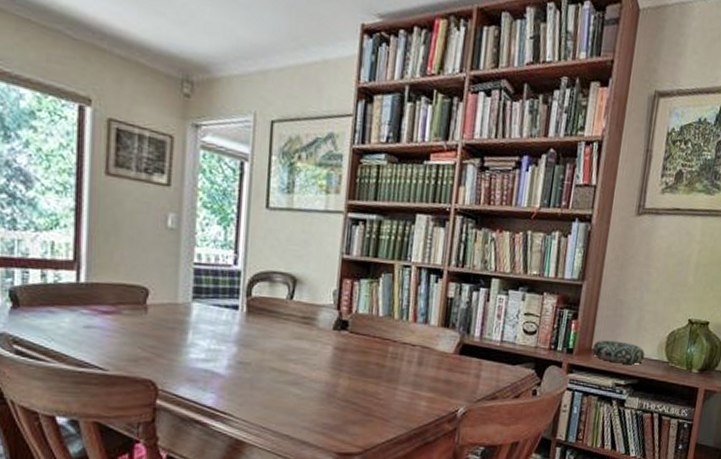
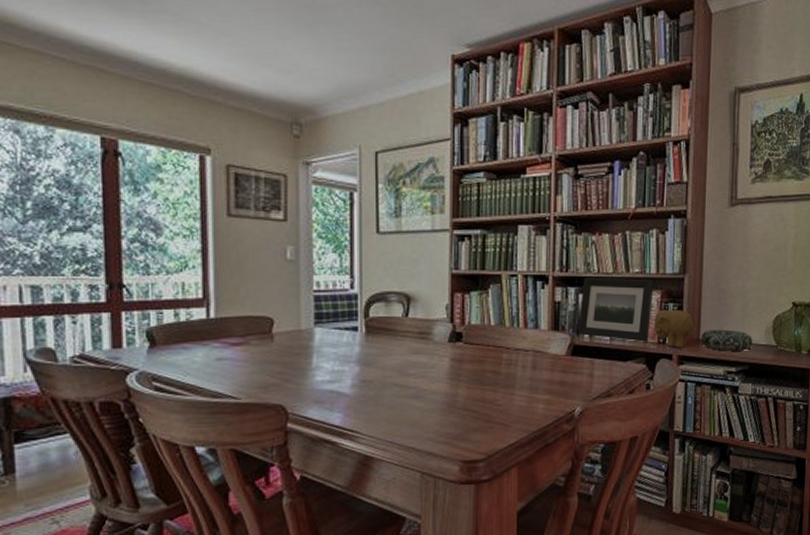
picture frame: none [467,275,552,347] -> present [577,278,654,342]
decorative figurine: none [546,316,588,356] -> present [654,310,694,348]

